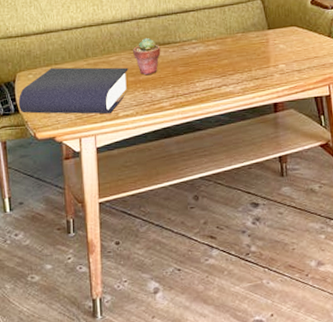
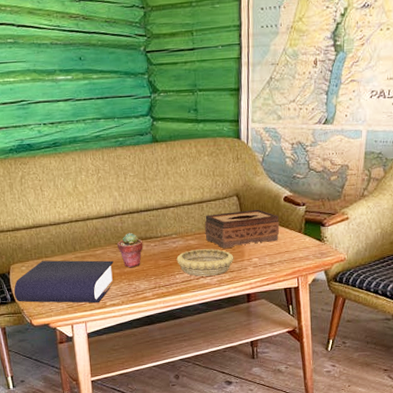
decorative bowl: none [196,54,259,84] -> present [176,249,234,276]
tissue box: none [226,13,308,55] -> present [204,209,280,249]

